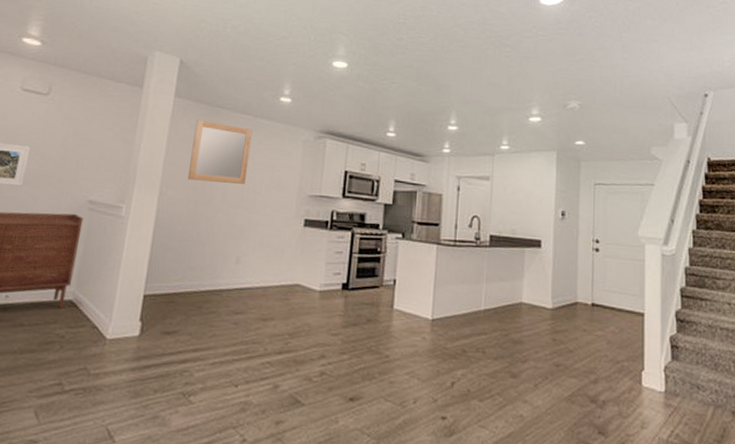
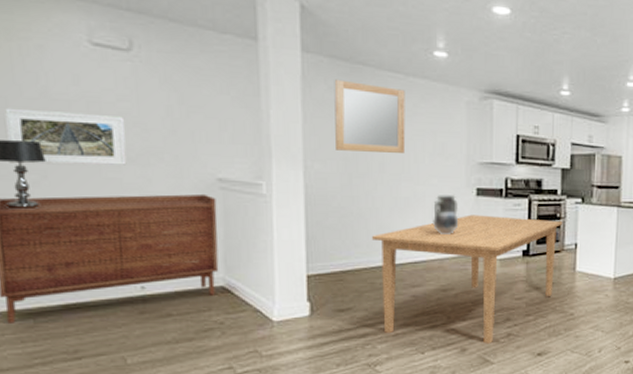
dining table: none [203,244,383,382] -> present [371,214,563,344]
ceramic jug: none [261,224,286,263] -> present [433,195,459,234]

